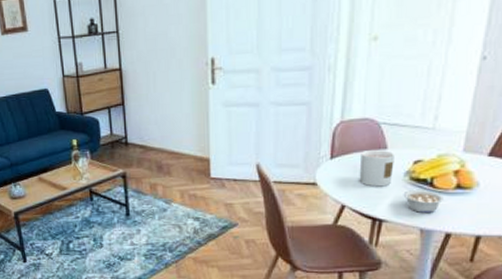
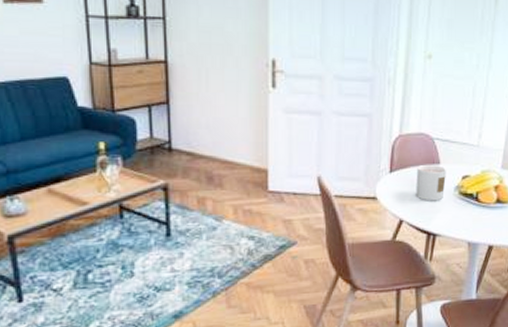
legume: present [403,189,443,214] -> none [453,203,486,227]

